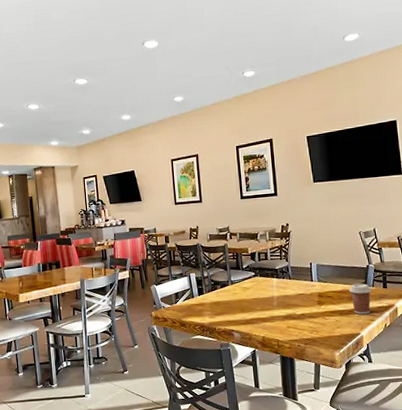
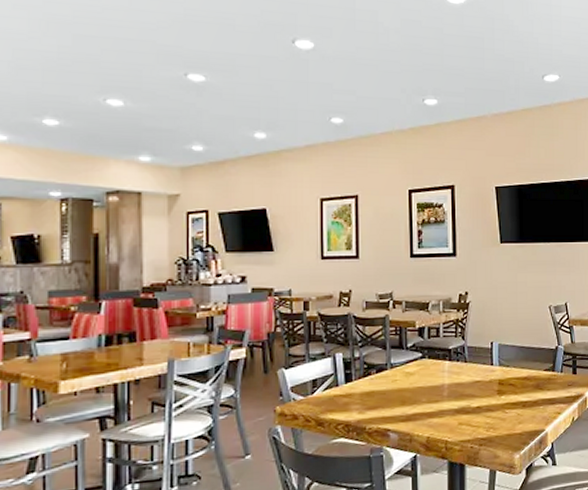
coffee cup: present [349,283,372,314] -> none [535,368,560,406]

